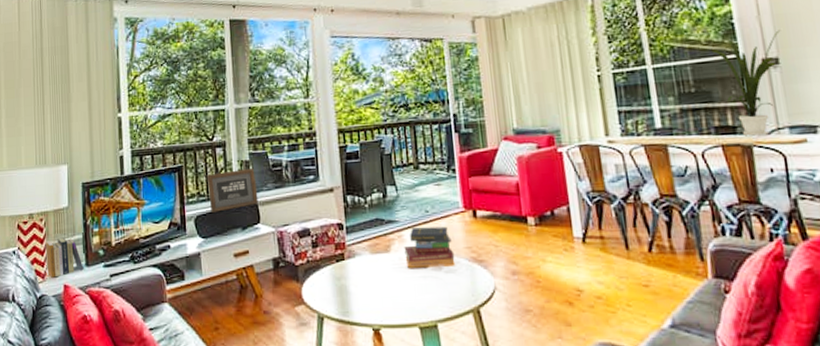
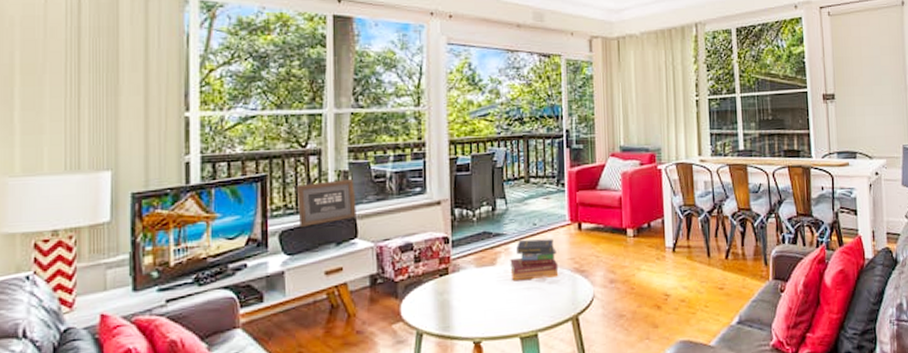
books: present [45,237,84,278] -> none [75,258,130,307]
house plant: present [711,30,781,136] -> none [786,71,838,159]

